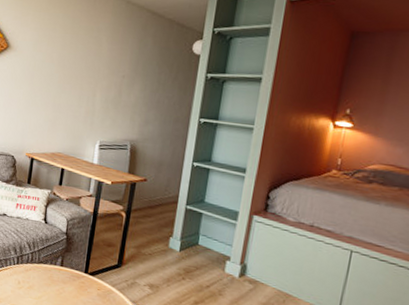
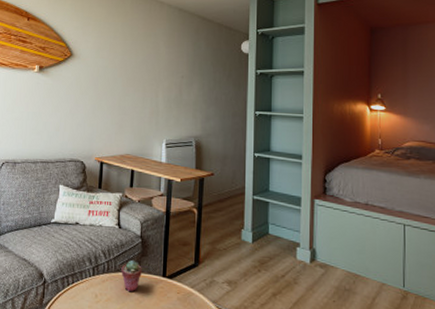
potted succulent: none [44,254,65,283] -> present [121,260,142,292]

